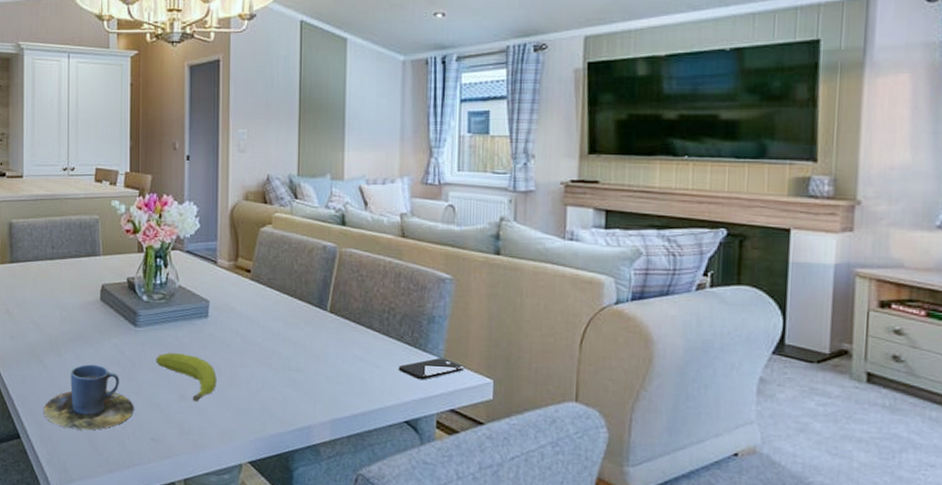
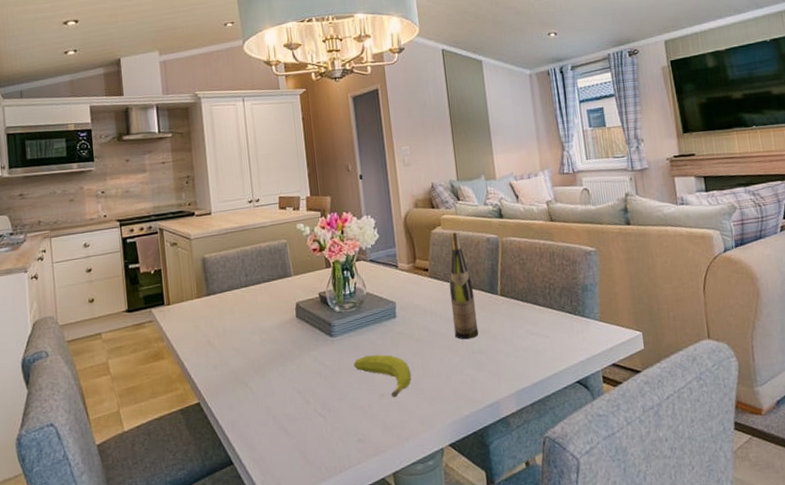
cup: present [43,364,134,431] -> none [252,379,339,446]
wine bottle: none [271,233,300,354] -> present [449,231,479,340]
smartphone: present [398,358,465,380] -> none [564,320,618,343]

